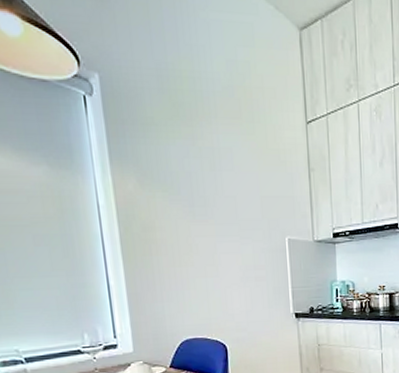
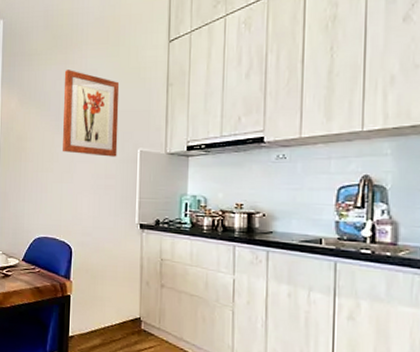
wall art: none [192,146,265,247] -> present [63,70,120,157]

